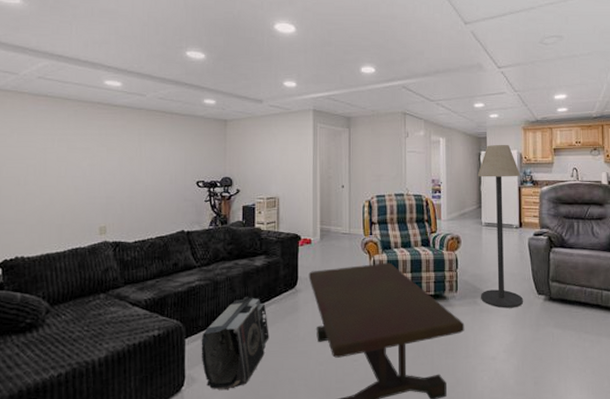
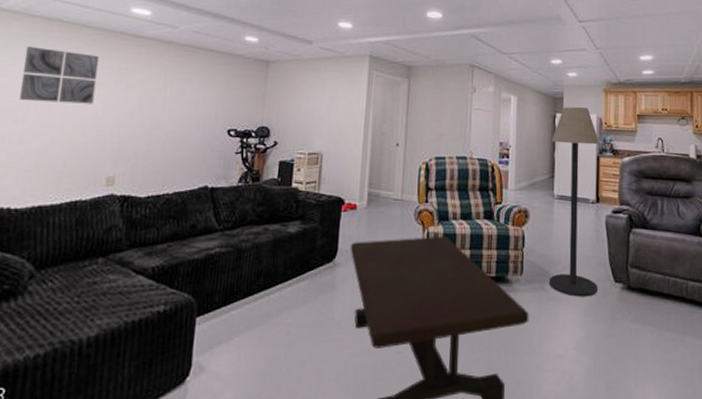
wall art: none [19,119,82,167] -> present [20,45,100,104]
pouch: present [201,296,269,391] -> none [213,268,299,384]

